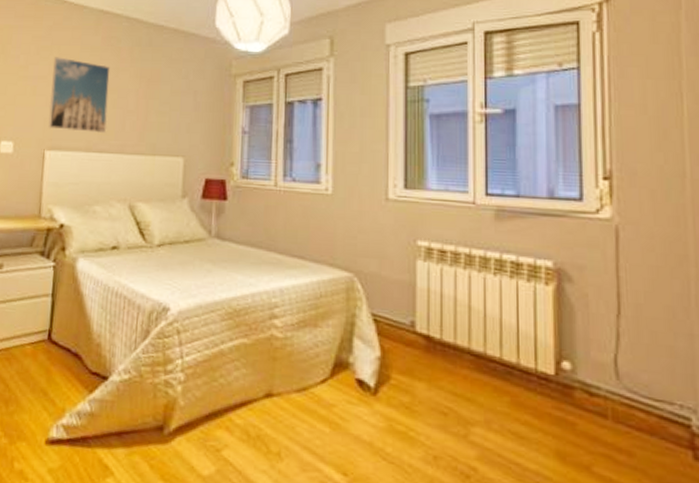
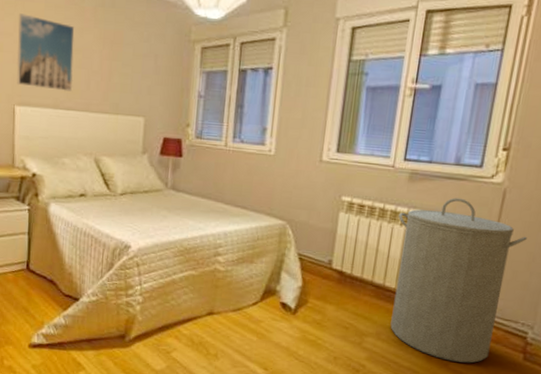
laundry hamper: none [490,238,659,465] -> present [390,198,527,363]

